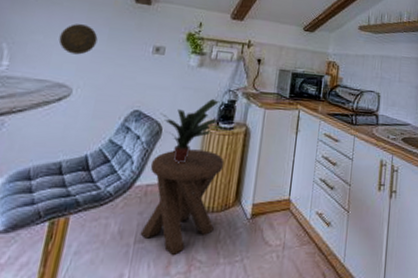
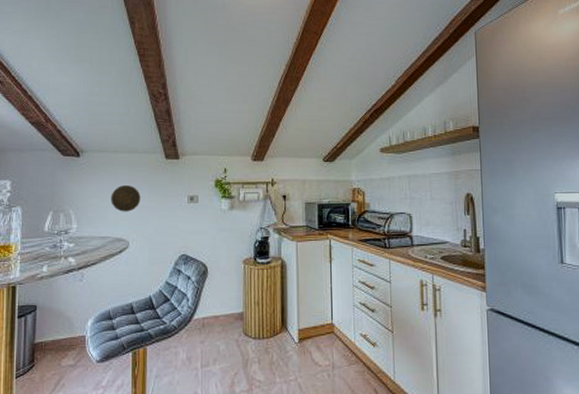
music stool: present [140,149,225,255] -> none [203,284,268,376]
potted plant: present [162,98,219,163] -> none [205,237,255,298]

